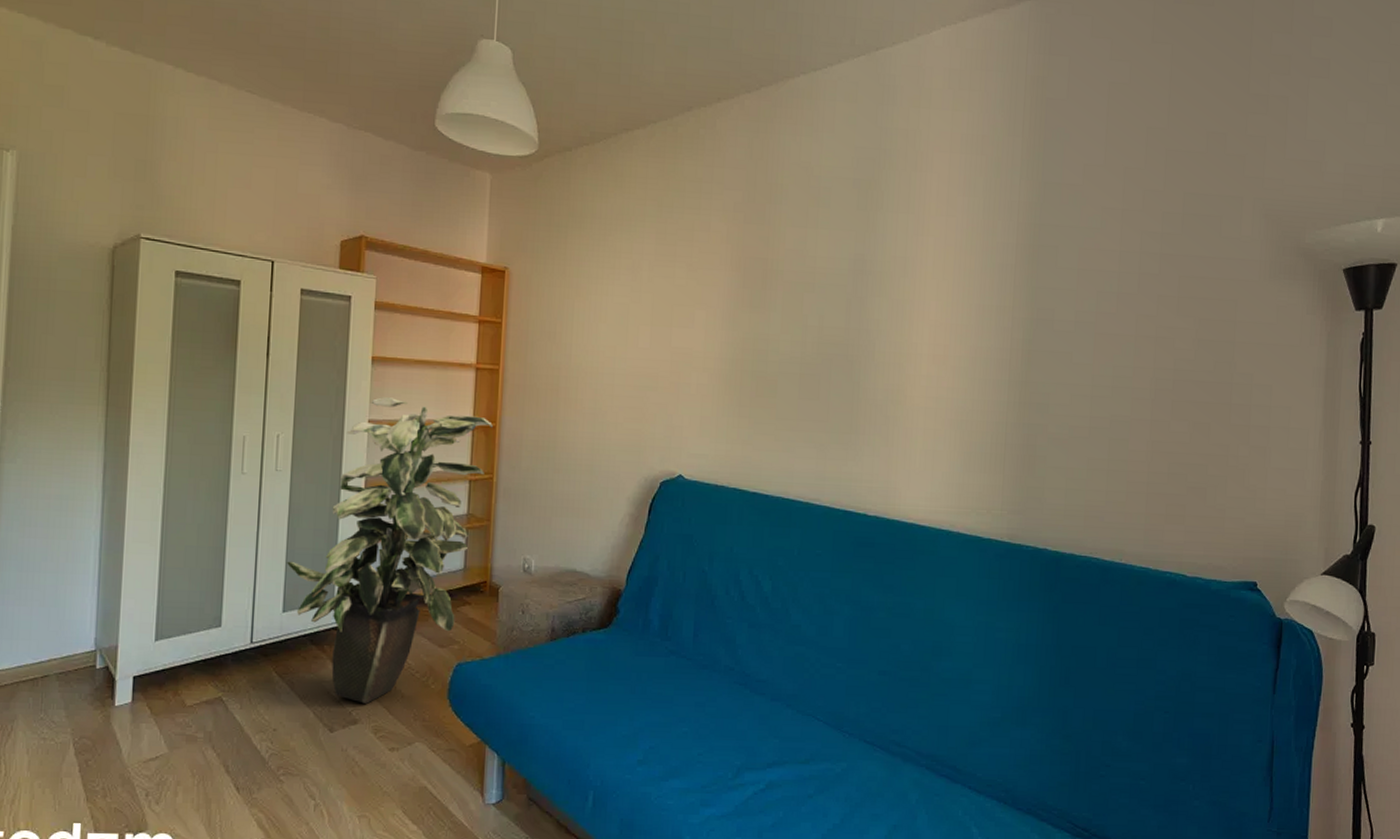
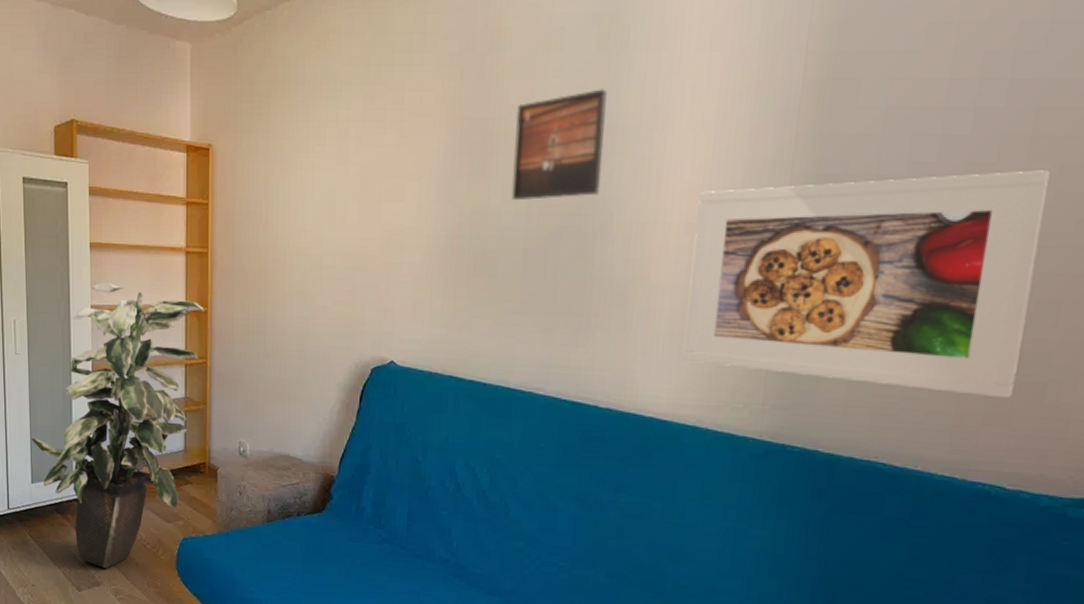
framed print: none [789,240,867,331] -> present [511,89,607,201]
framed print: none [936,322,1192,500] -> present [682,170,1049,398]

